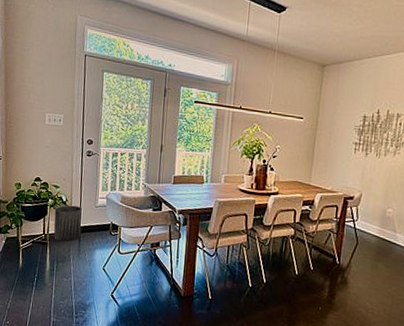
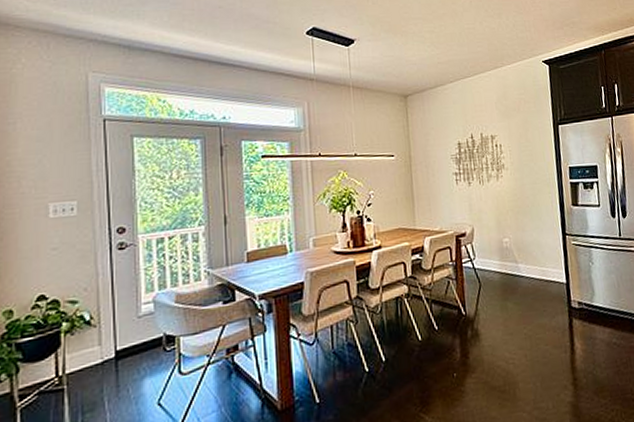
trash can: present [54,205,82,242] -> none [73,322,118,382]

